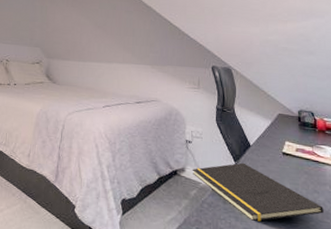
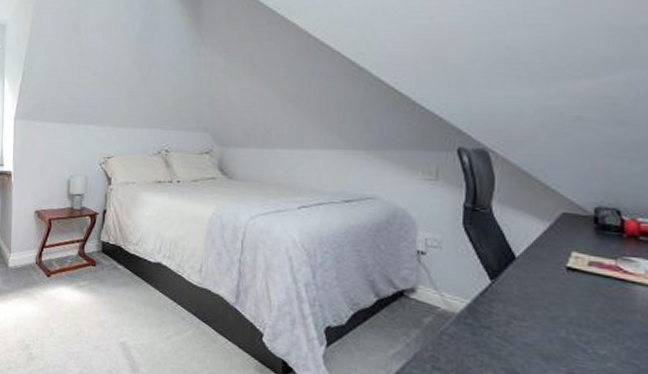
notepad: present [192,162,323,222] -> none [425,281,630,360]

